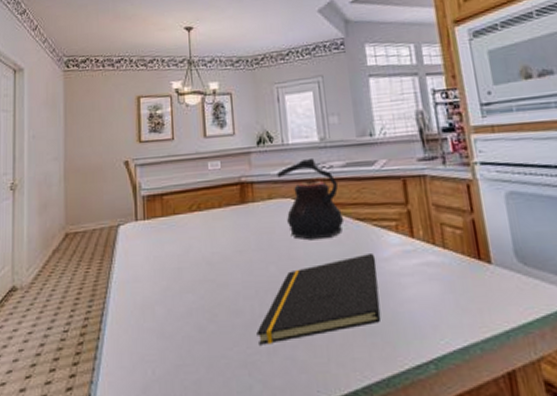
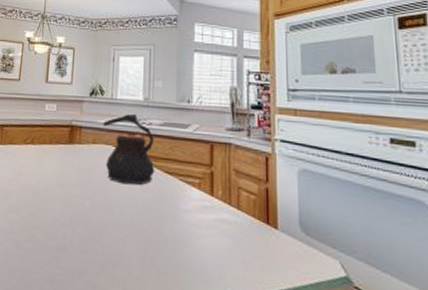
notepad: present [256,254,381,345] -> none [66,203,178,269]

